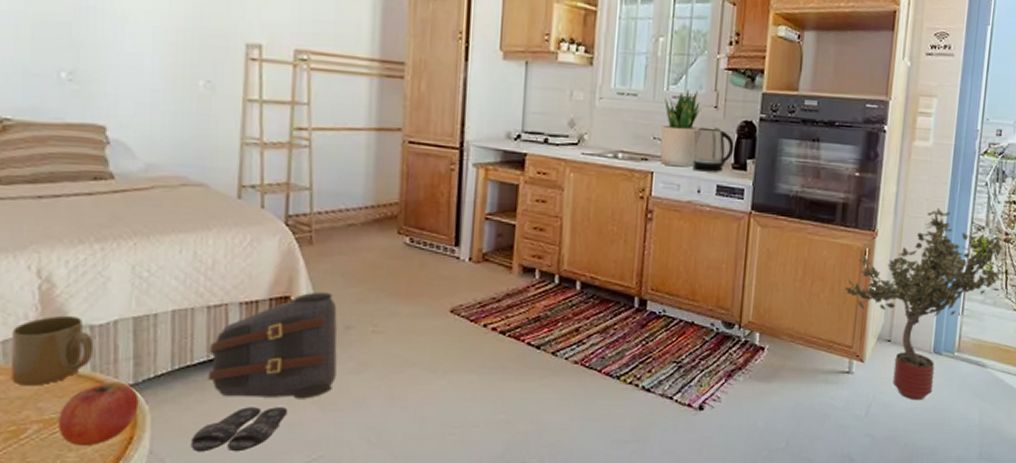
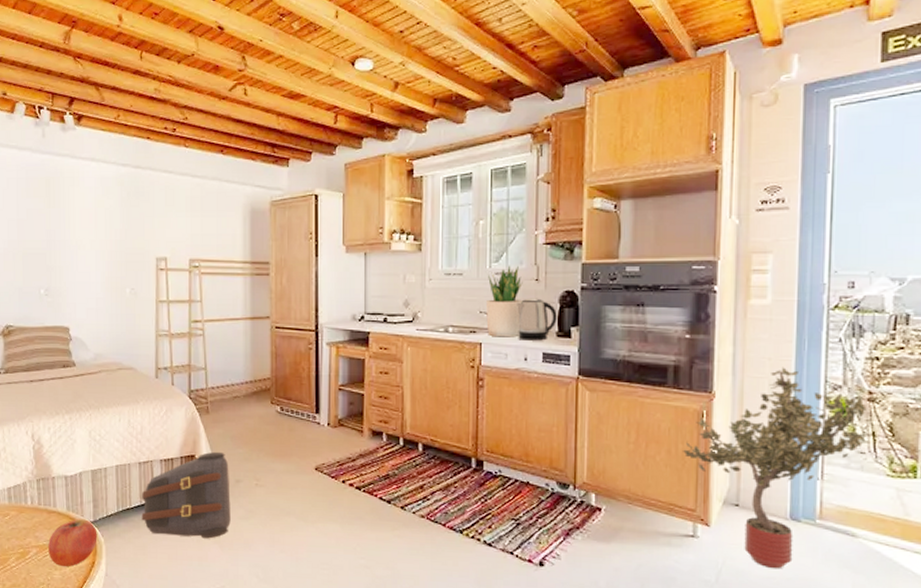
mug: present [10,315,94,386] -> none [18,468,68,520]
slippers: present [190,407,287,451] -> none [132,543,196,578]

